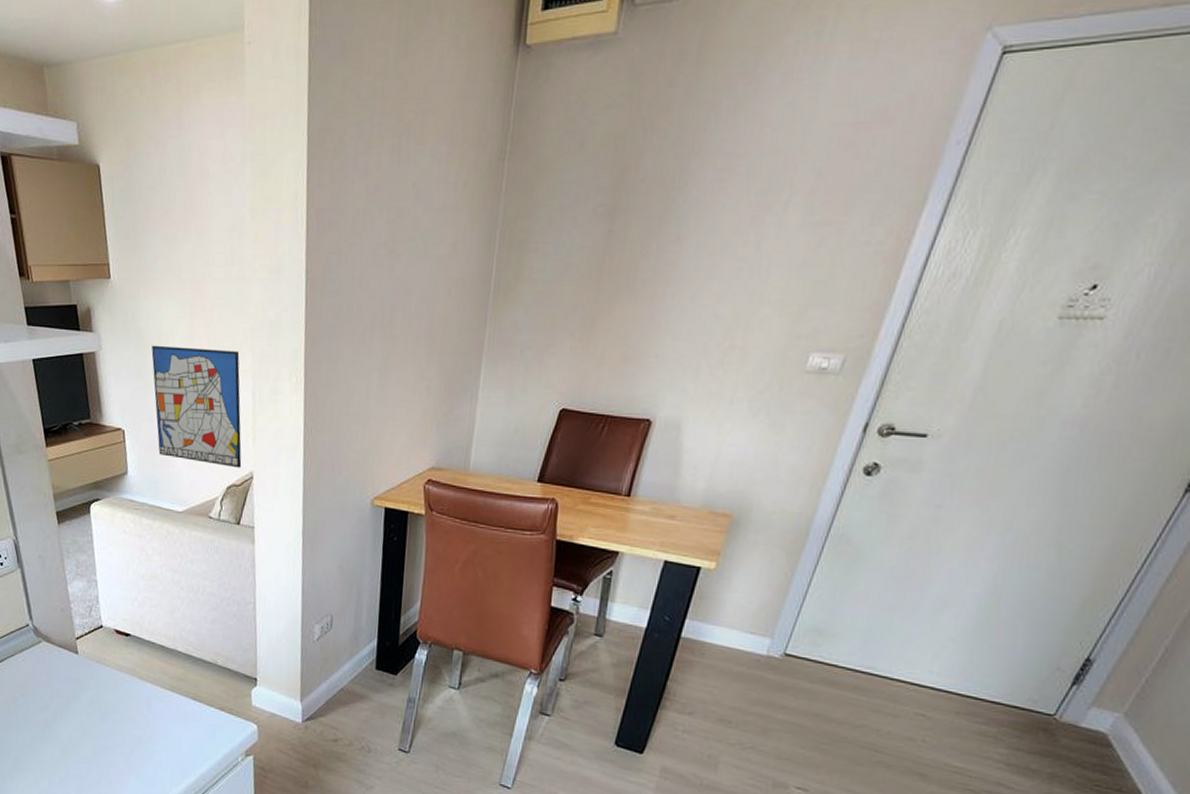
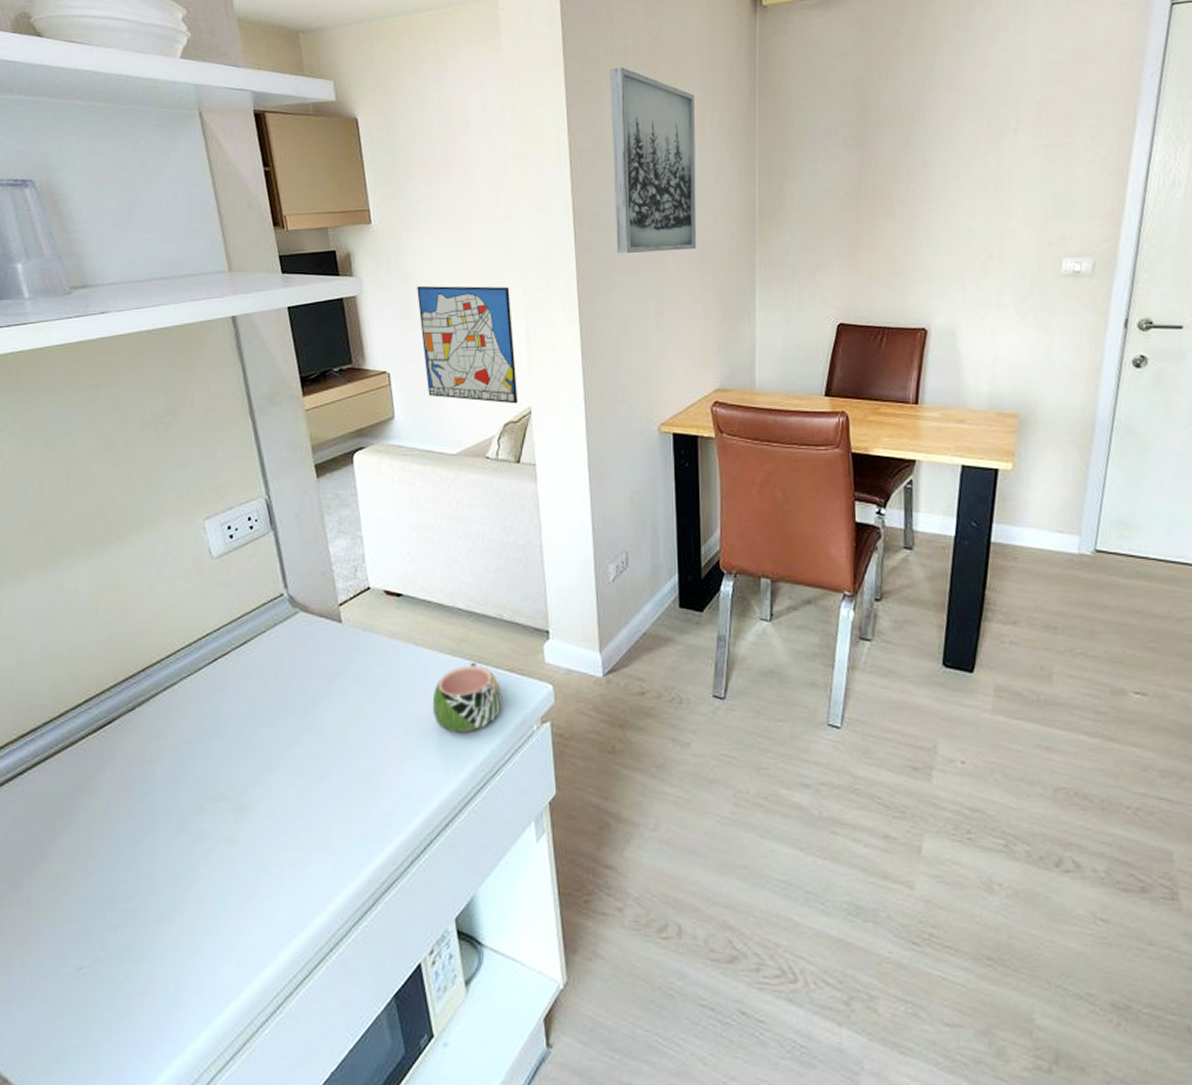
mug: none [153,699,213,757] -> present [432,662,502,733]
wall art: none [345,115,441,323] -> present [610,67,697,253]

